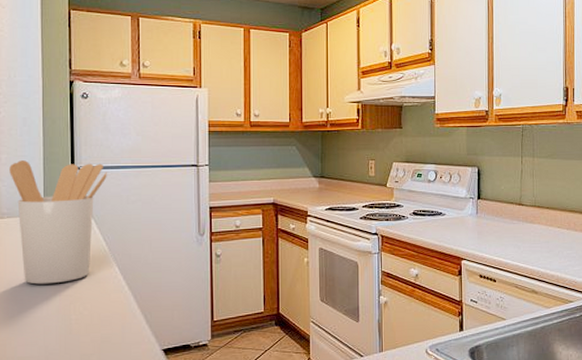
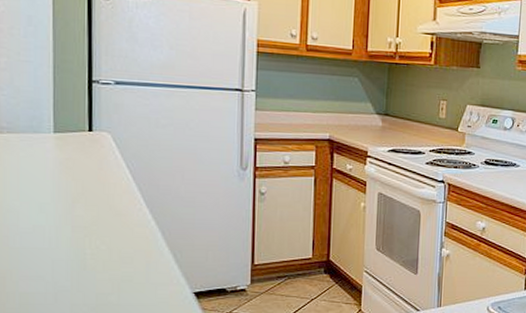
utensil holder: present [9,160,107,285] -> none [10,66,132,213]

